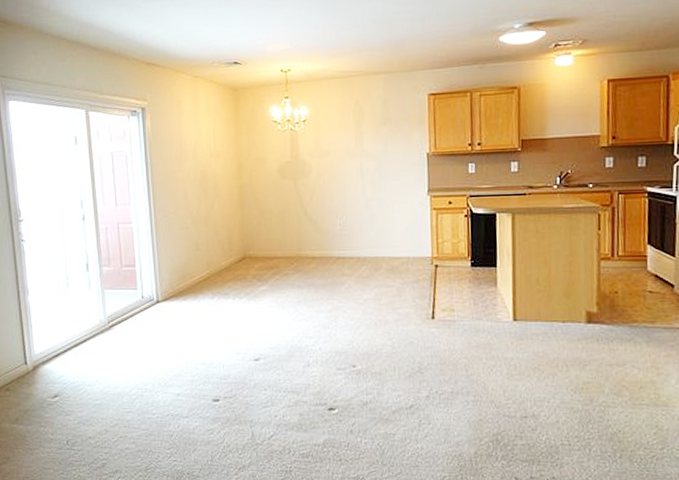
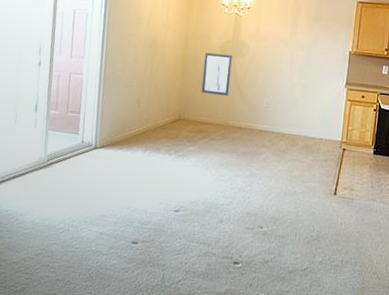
wall art: none [263,177,296,225] -> present [201,52,232,97]

